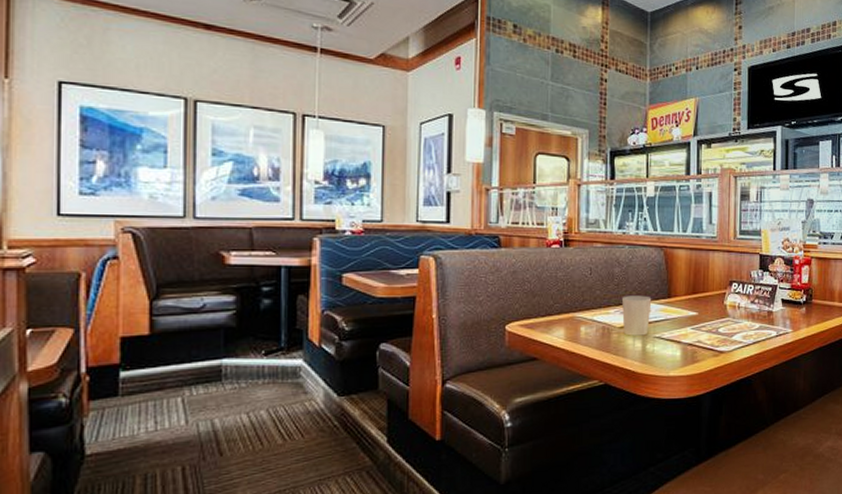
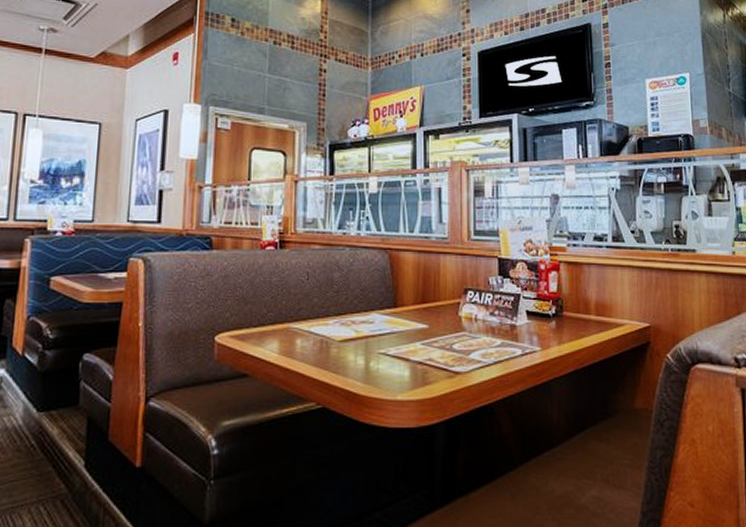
cup: present [621,295,652,336] -> none [341,304,376,351]

